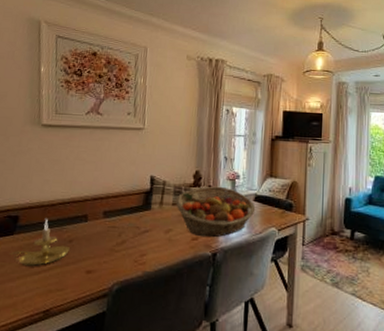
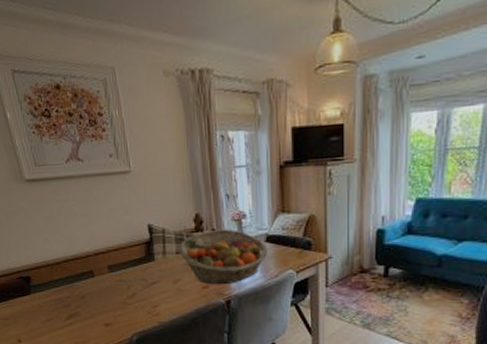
candle holder: present [9,219,70,266] -> none [31,277,84,322]

